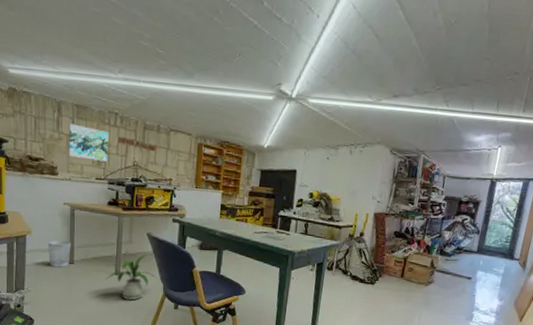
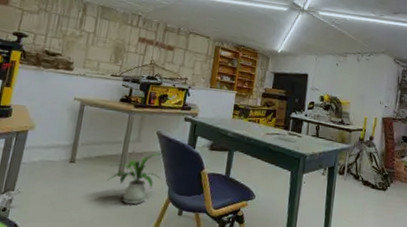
wastebasket: present [48,240,71,268] -> none [48,136,75,167]
wall art: present [69,123,109,162] -> none [87,23,130,59]

